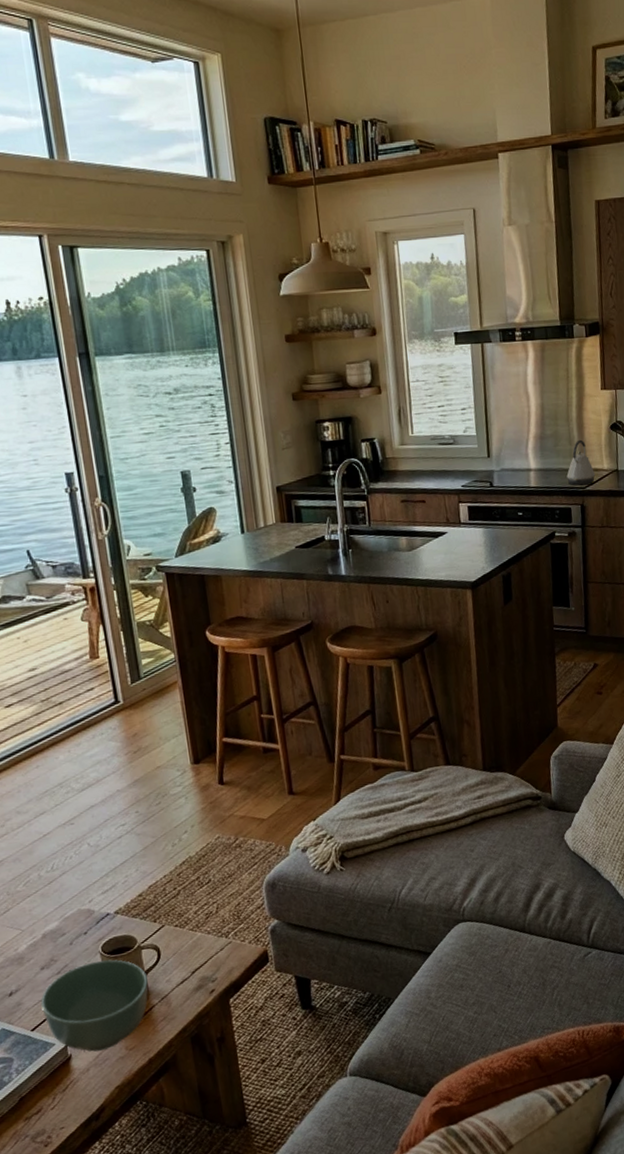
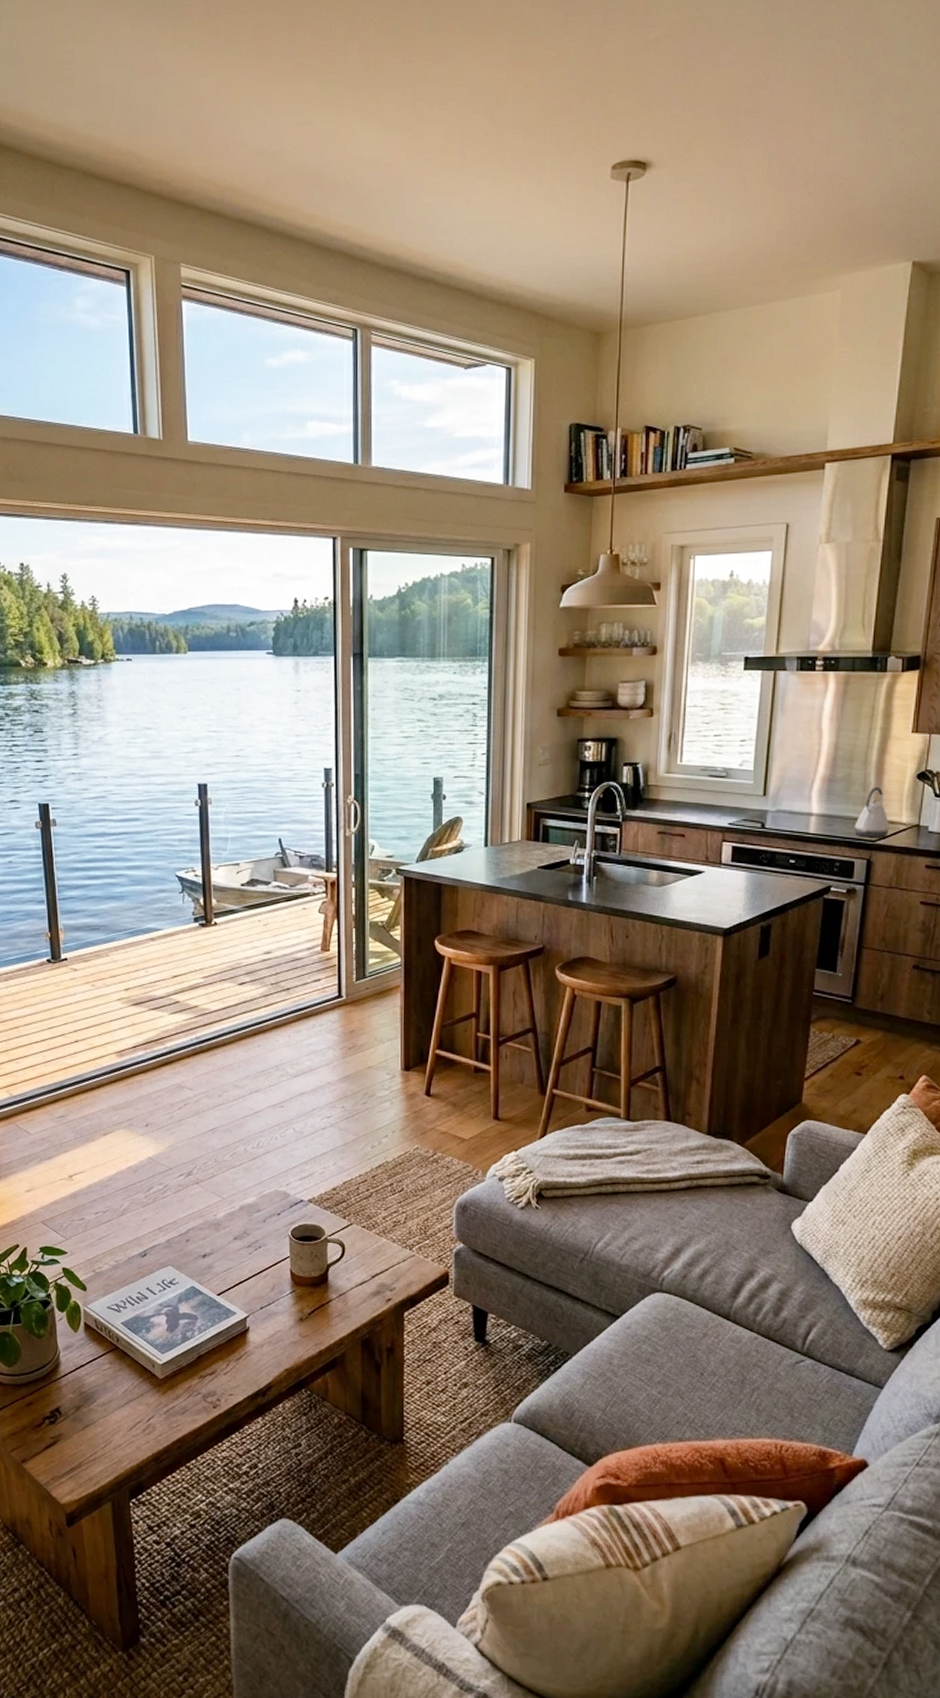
bowl: present [40,959,149,1052] -> none [230,1243,330,1331]

